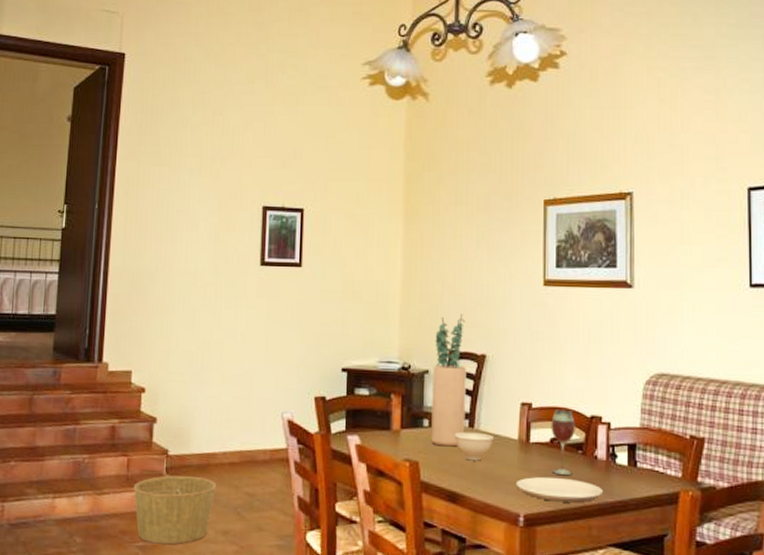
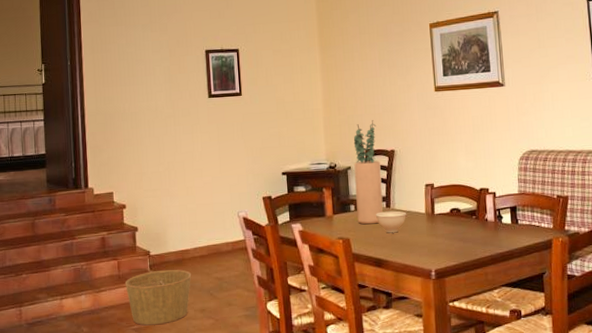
plate: present [515,476,604,503] -> none [426,238,495,258]
wineglass: present [551,409,575,476] -> none [449,185,470,237]

